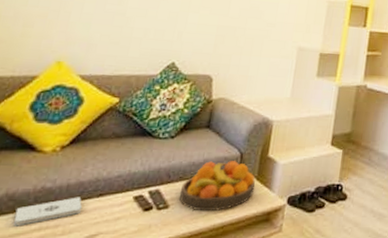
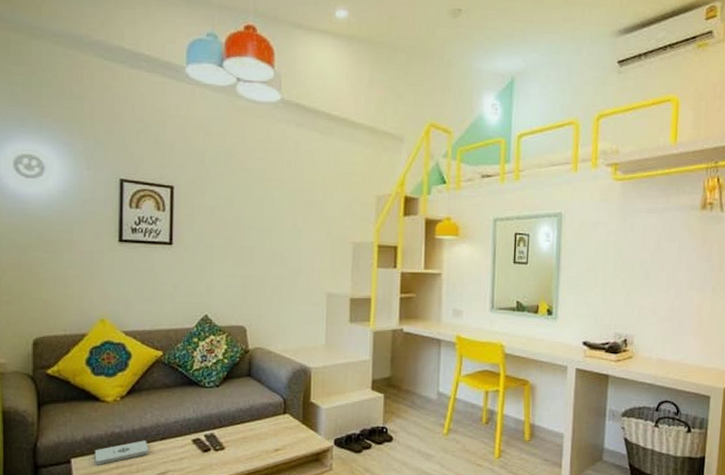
fruit bowl: present [179,161,256,212] -> none [232,406,302,453]

